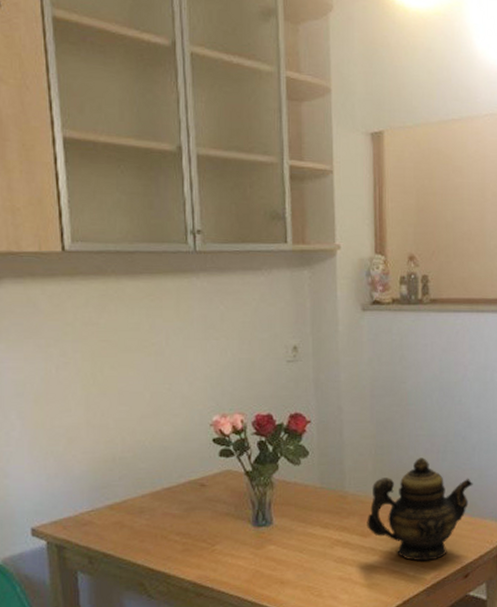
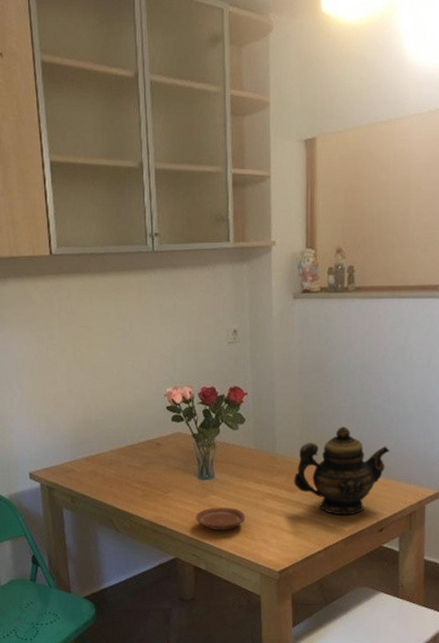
plate: none [250,559,311,589] -> present [195,507,245,531]

